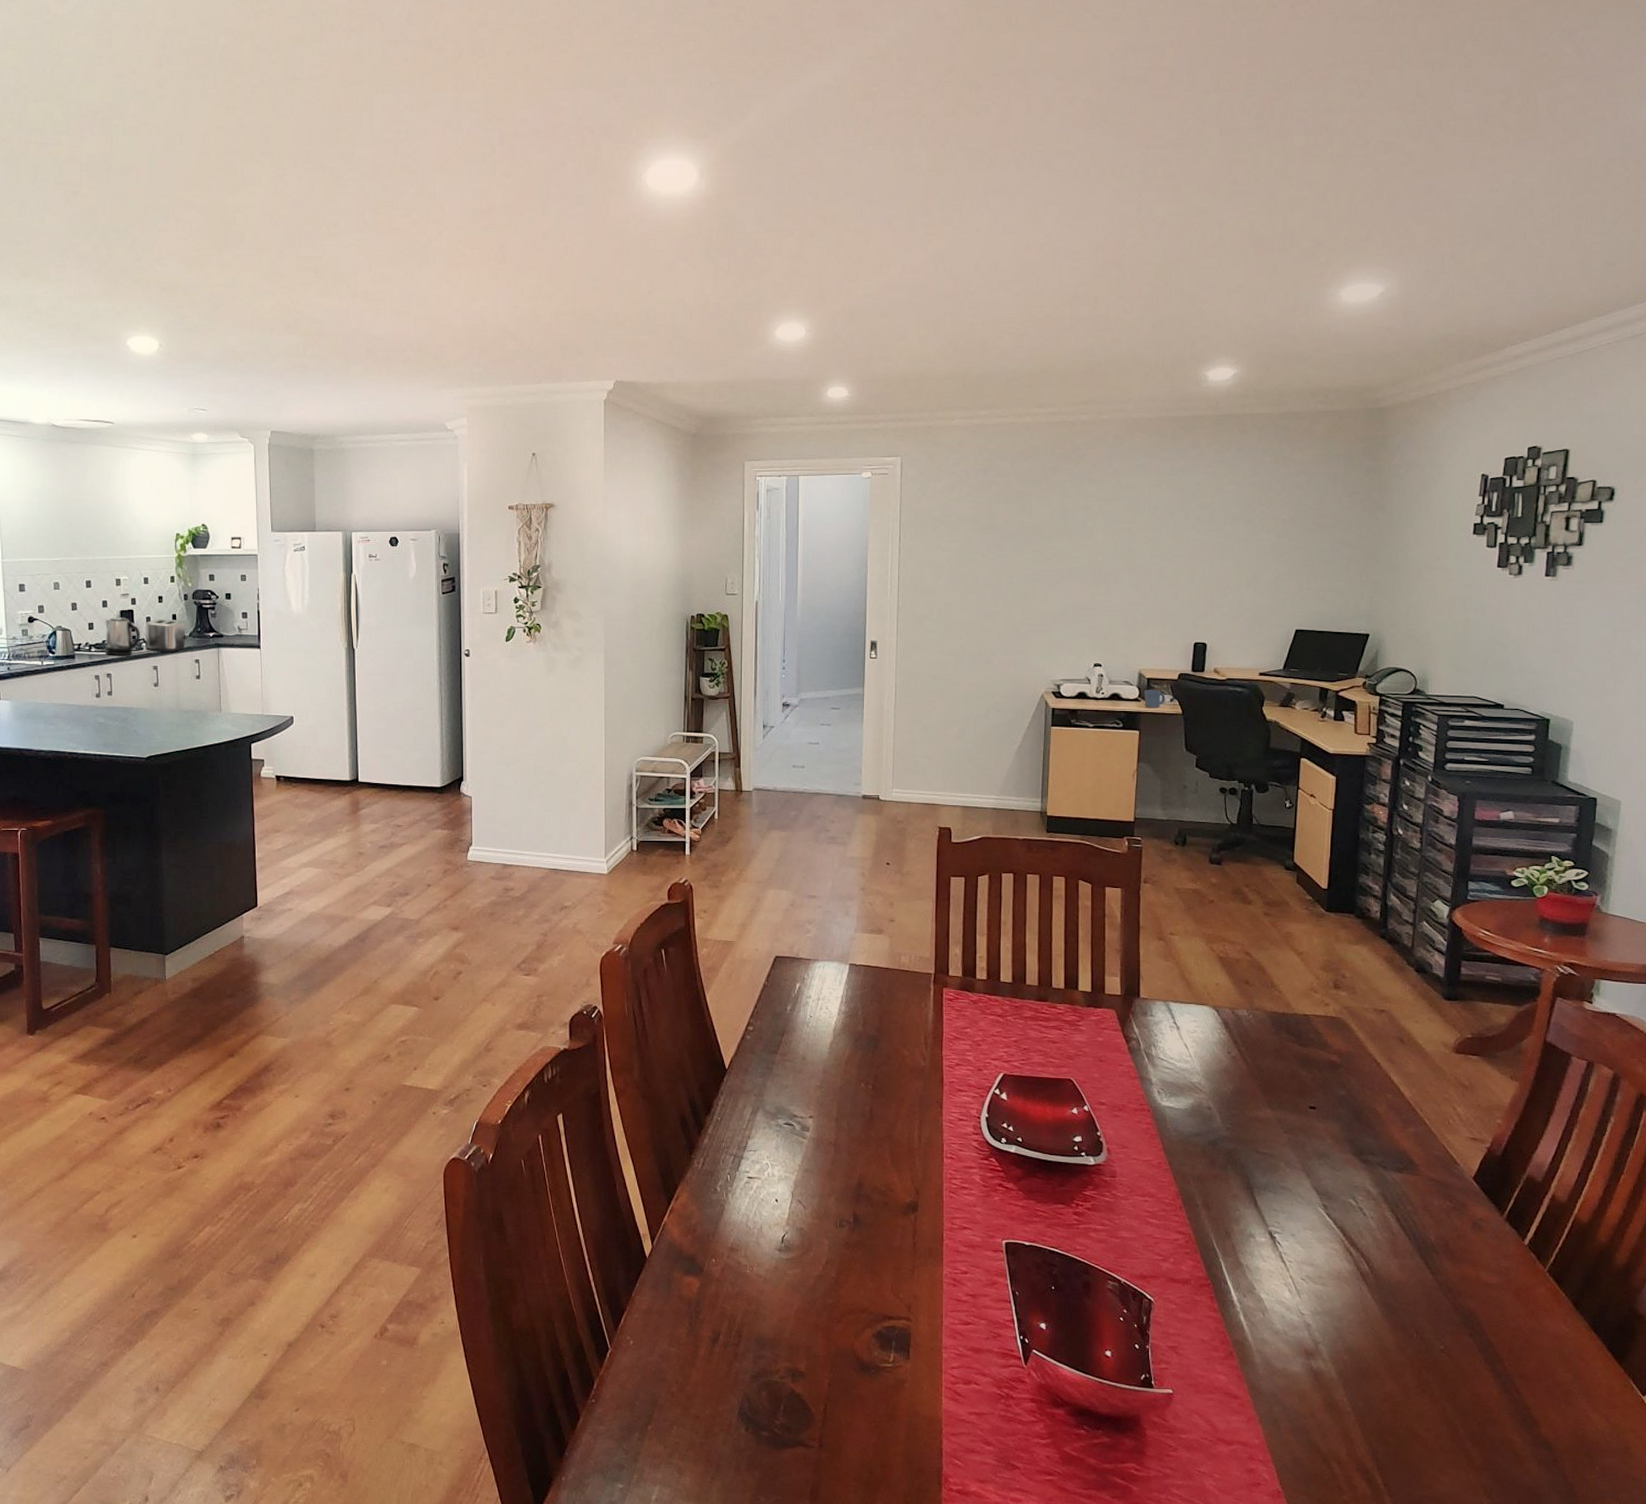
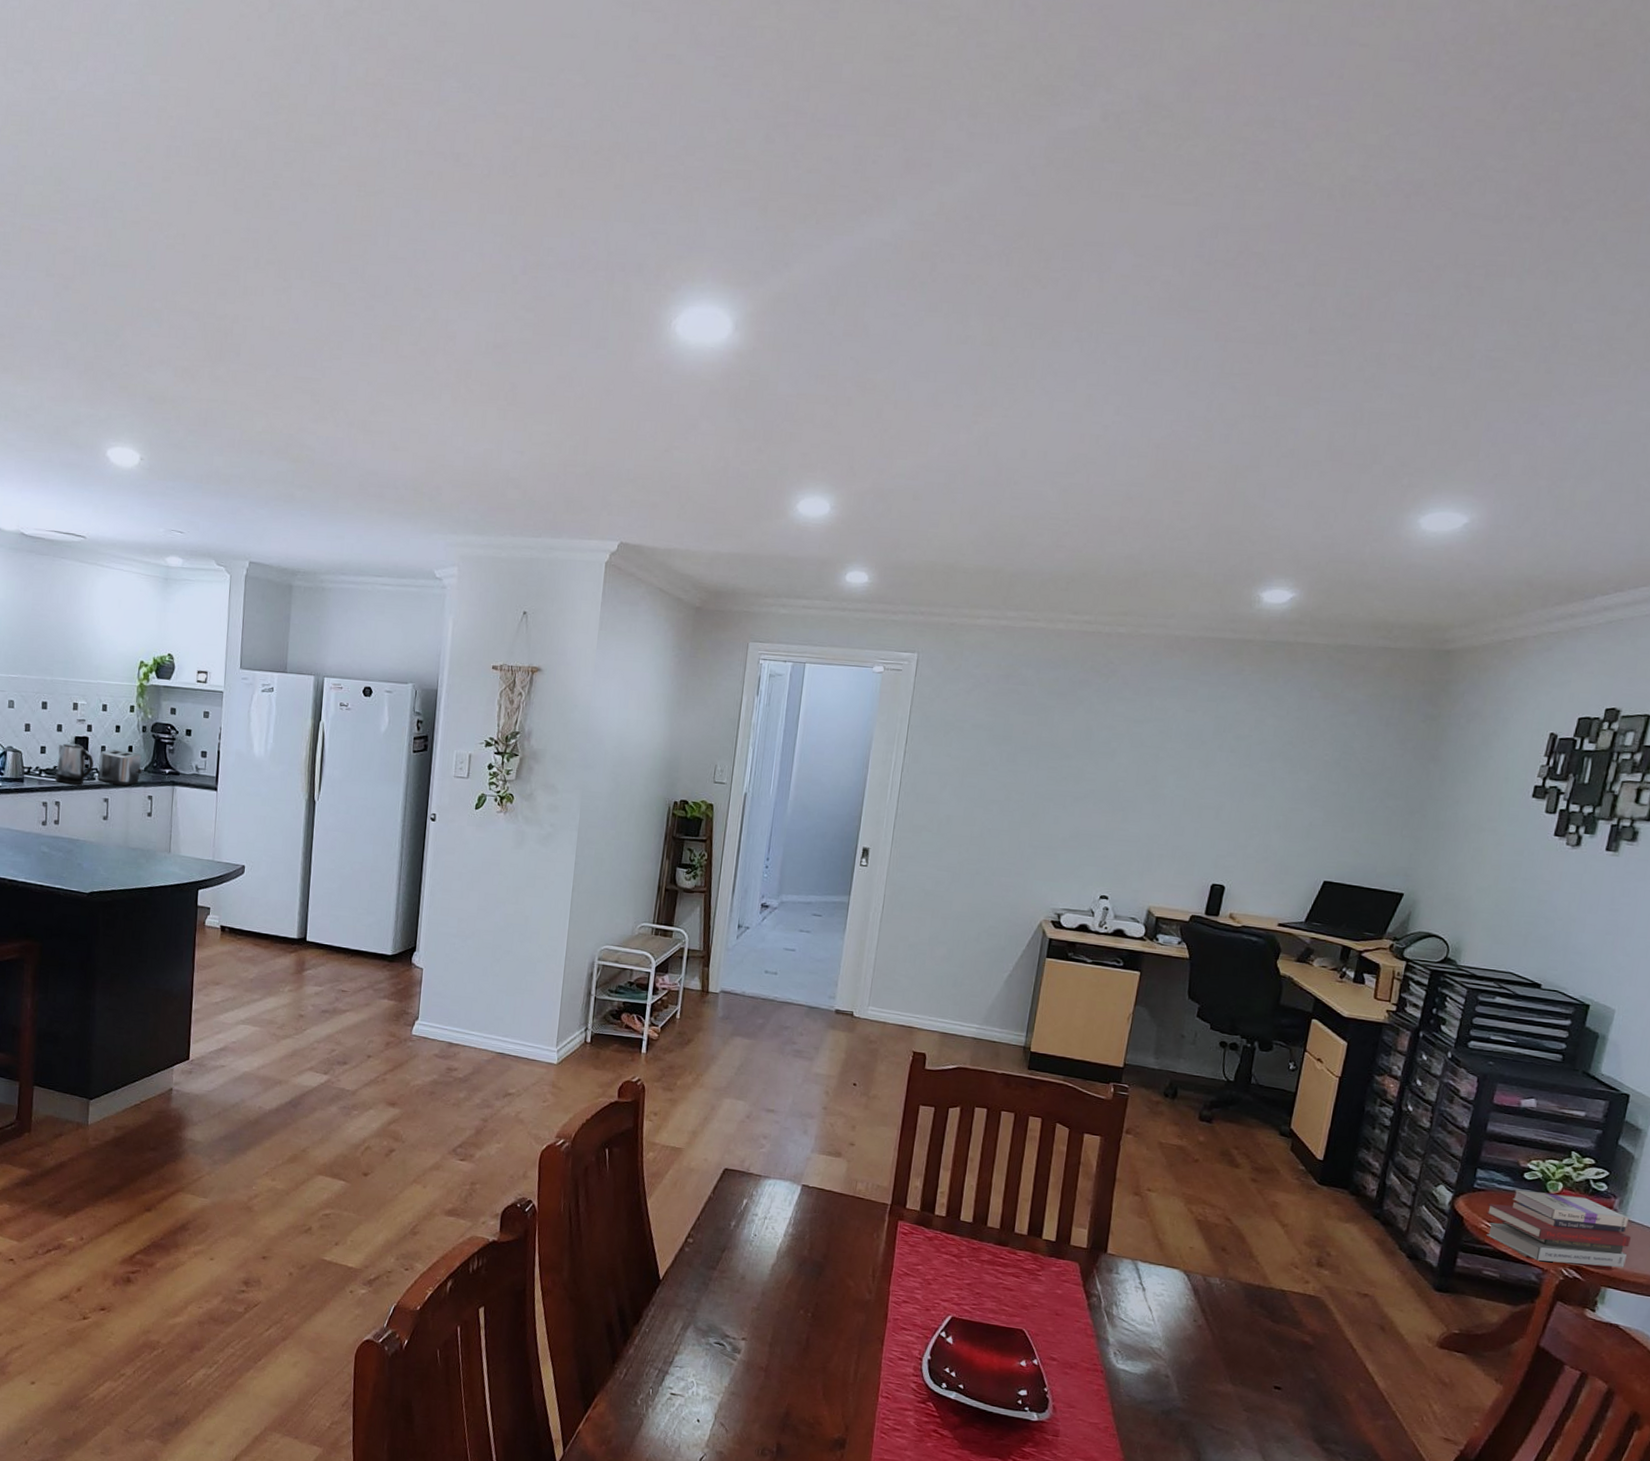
mug: present [1144,690,1166,709] -> none [1149,929,1174,951]
books: none [1482,897,1615,963] -> present [1486,1189,1631,1271]

